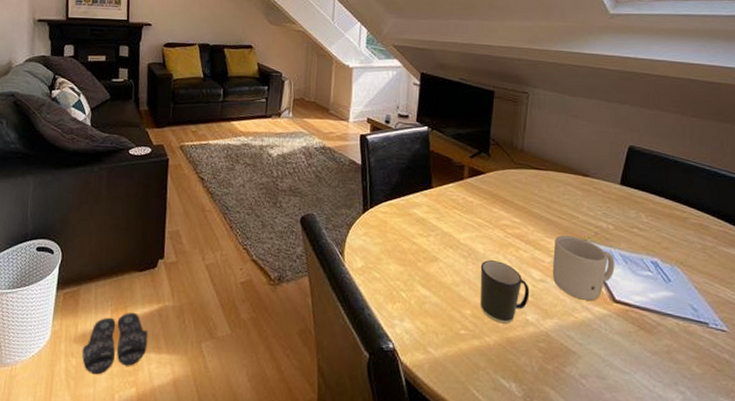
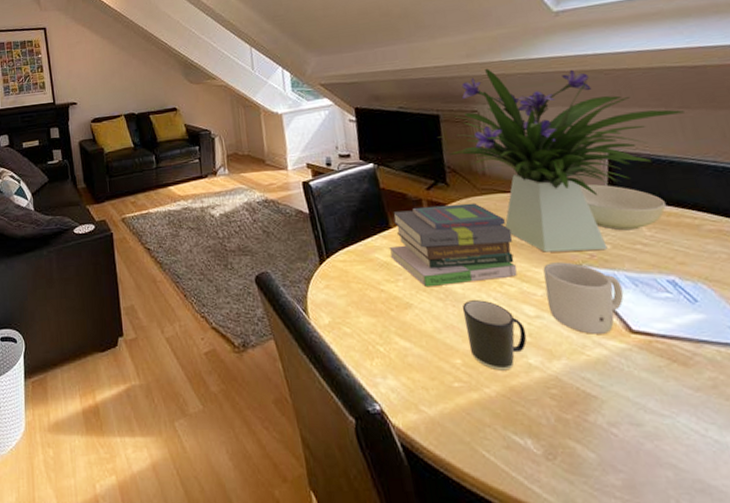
slippers: present [82,312,148,375] -> none [57,395,121,465]
books: none [427,172,535,245] -> present [390,203,517,288]
flower arrangement: none [488,55,695,230] -> present [437,68,684,253]
bowl: none [598,171,665,216] -> present [578,184,667,231]

